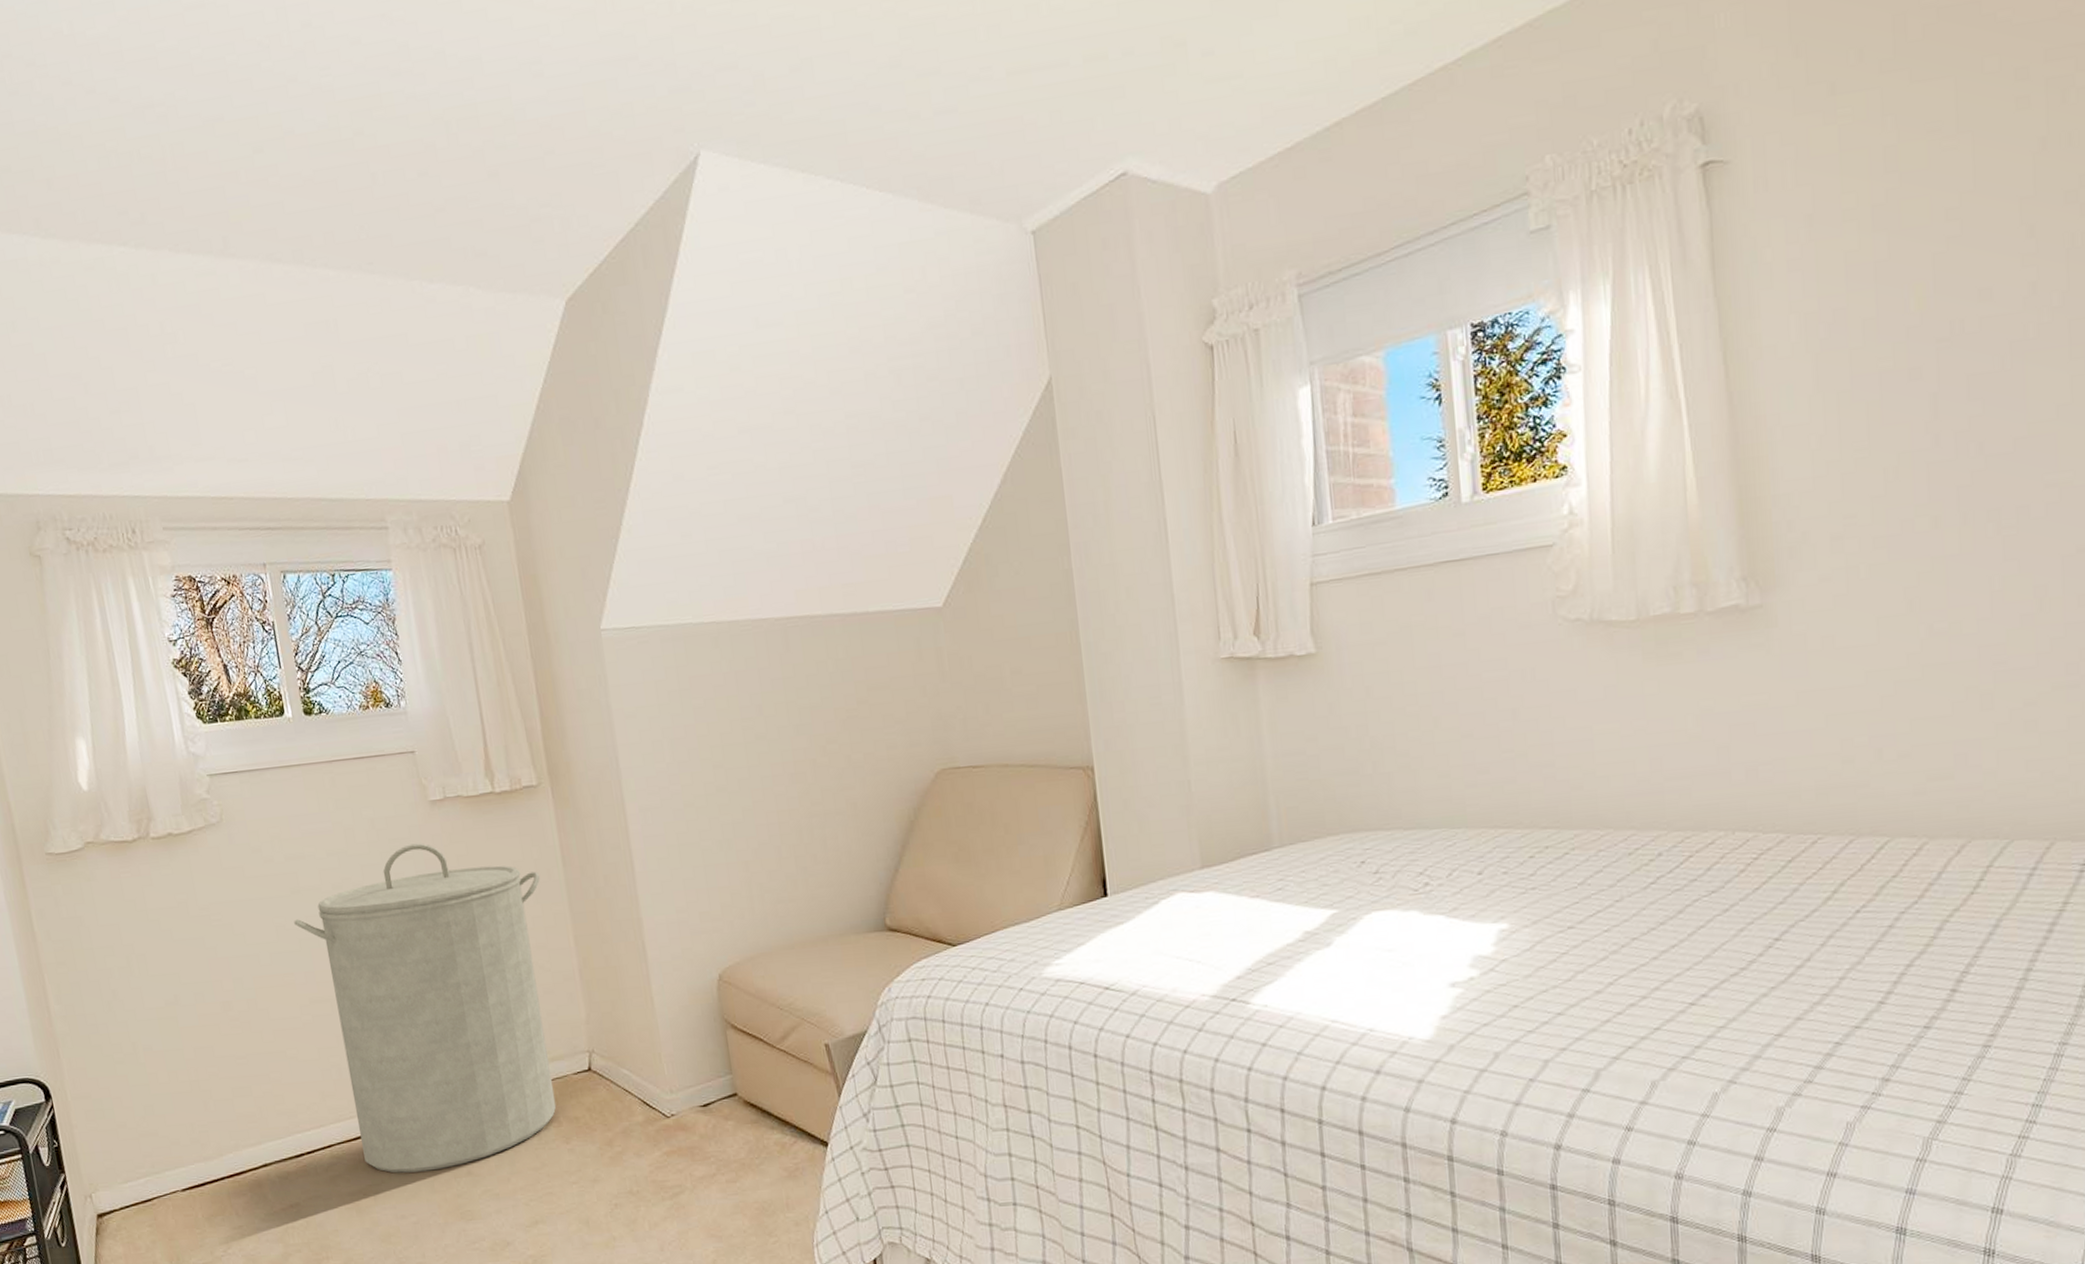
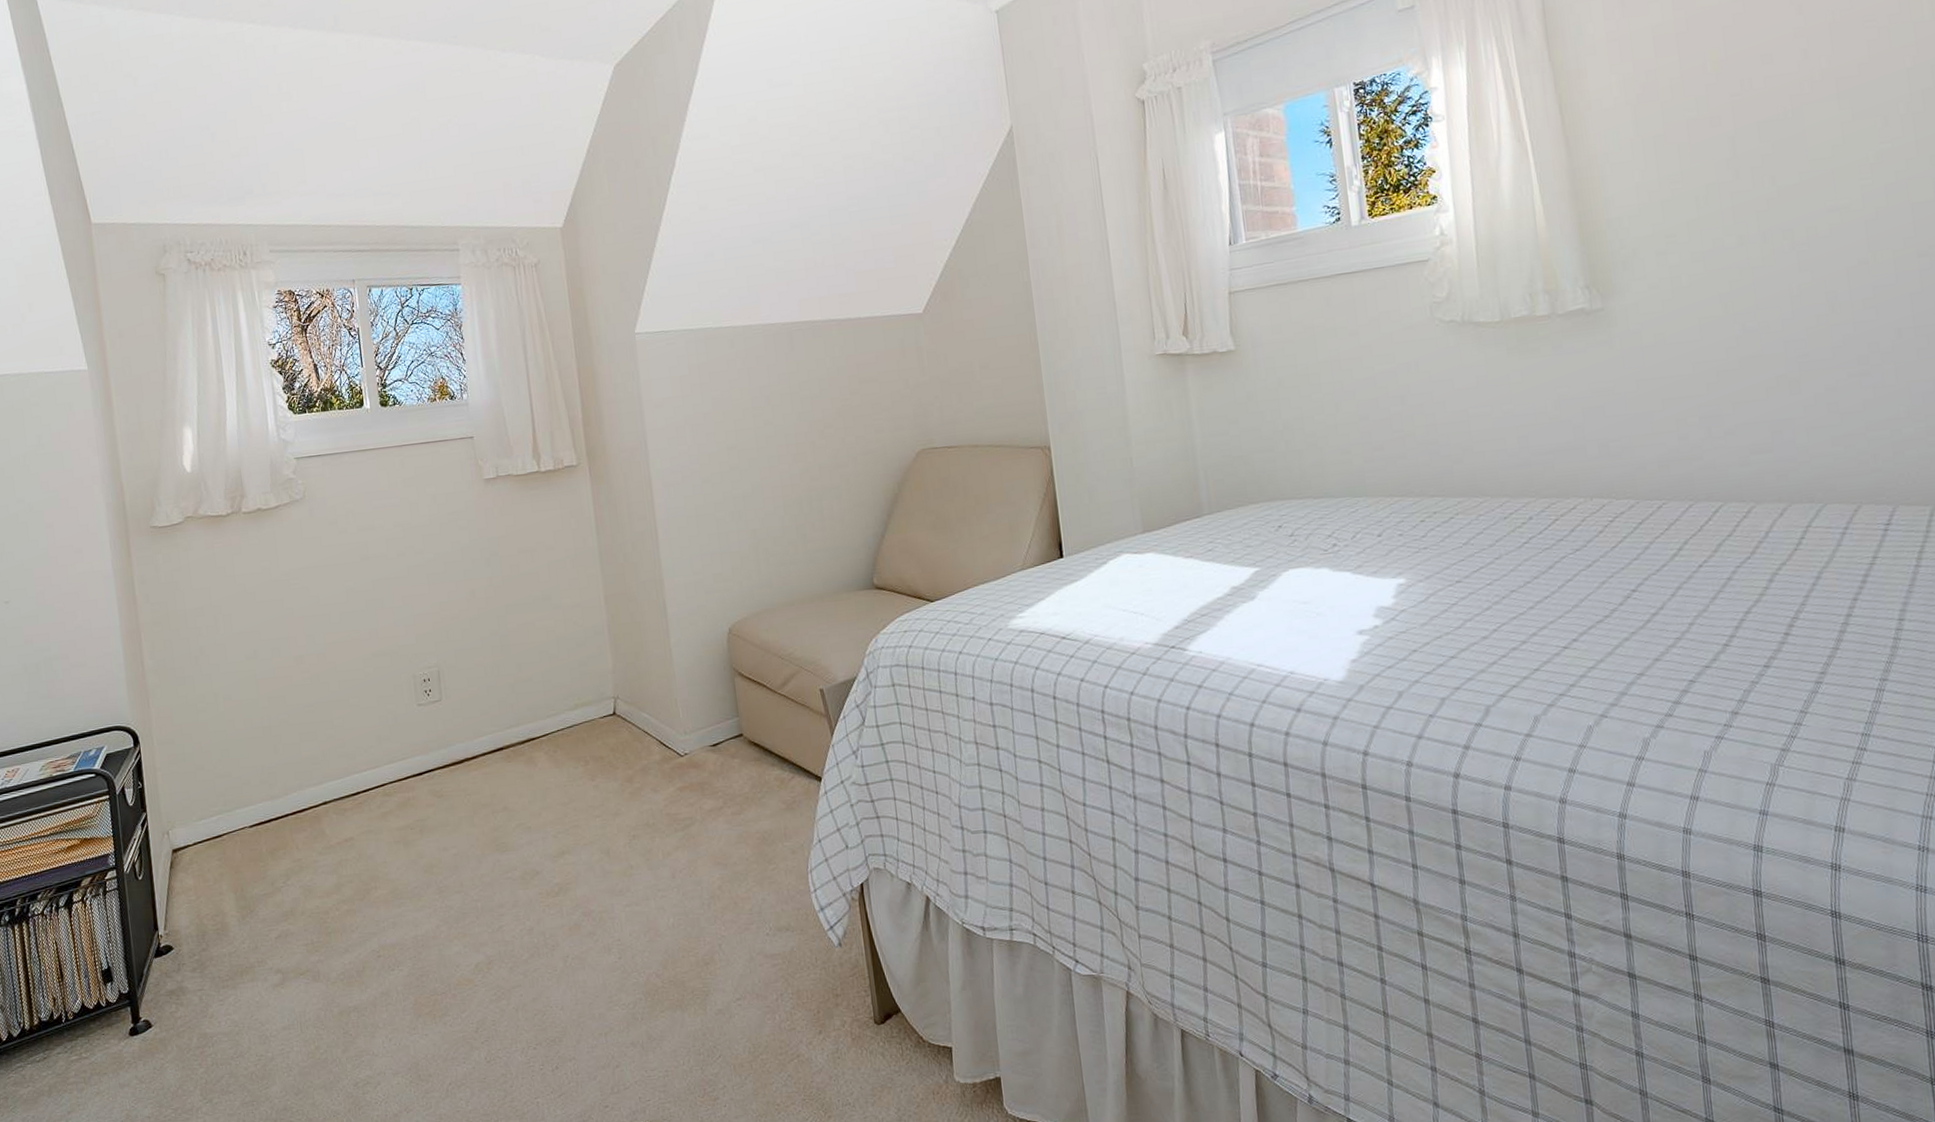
laundry hamper: present [294,843,557,1174] -> none [362,515,584,809]

